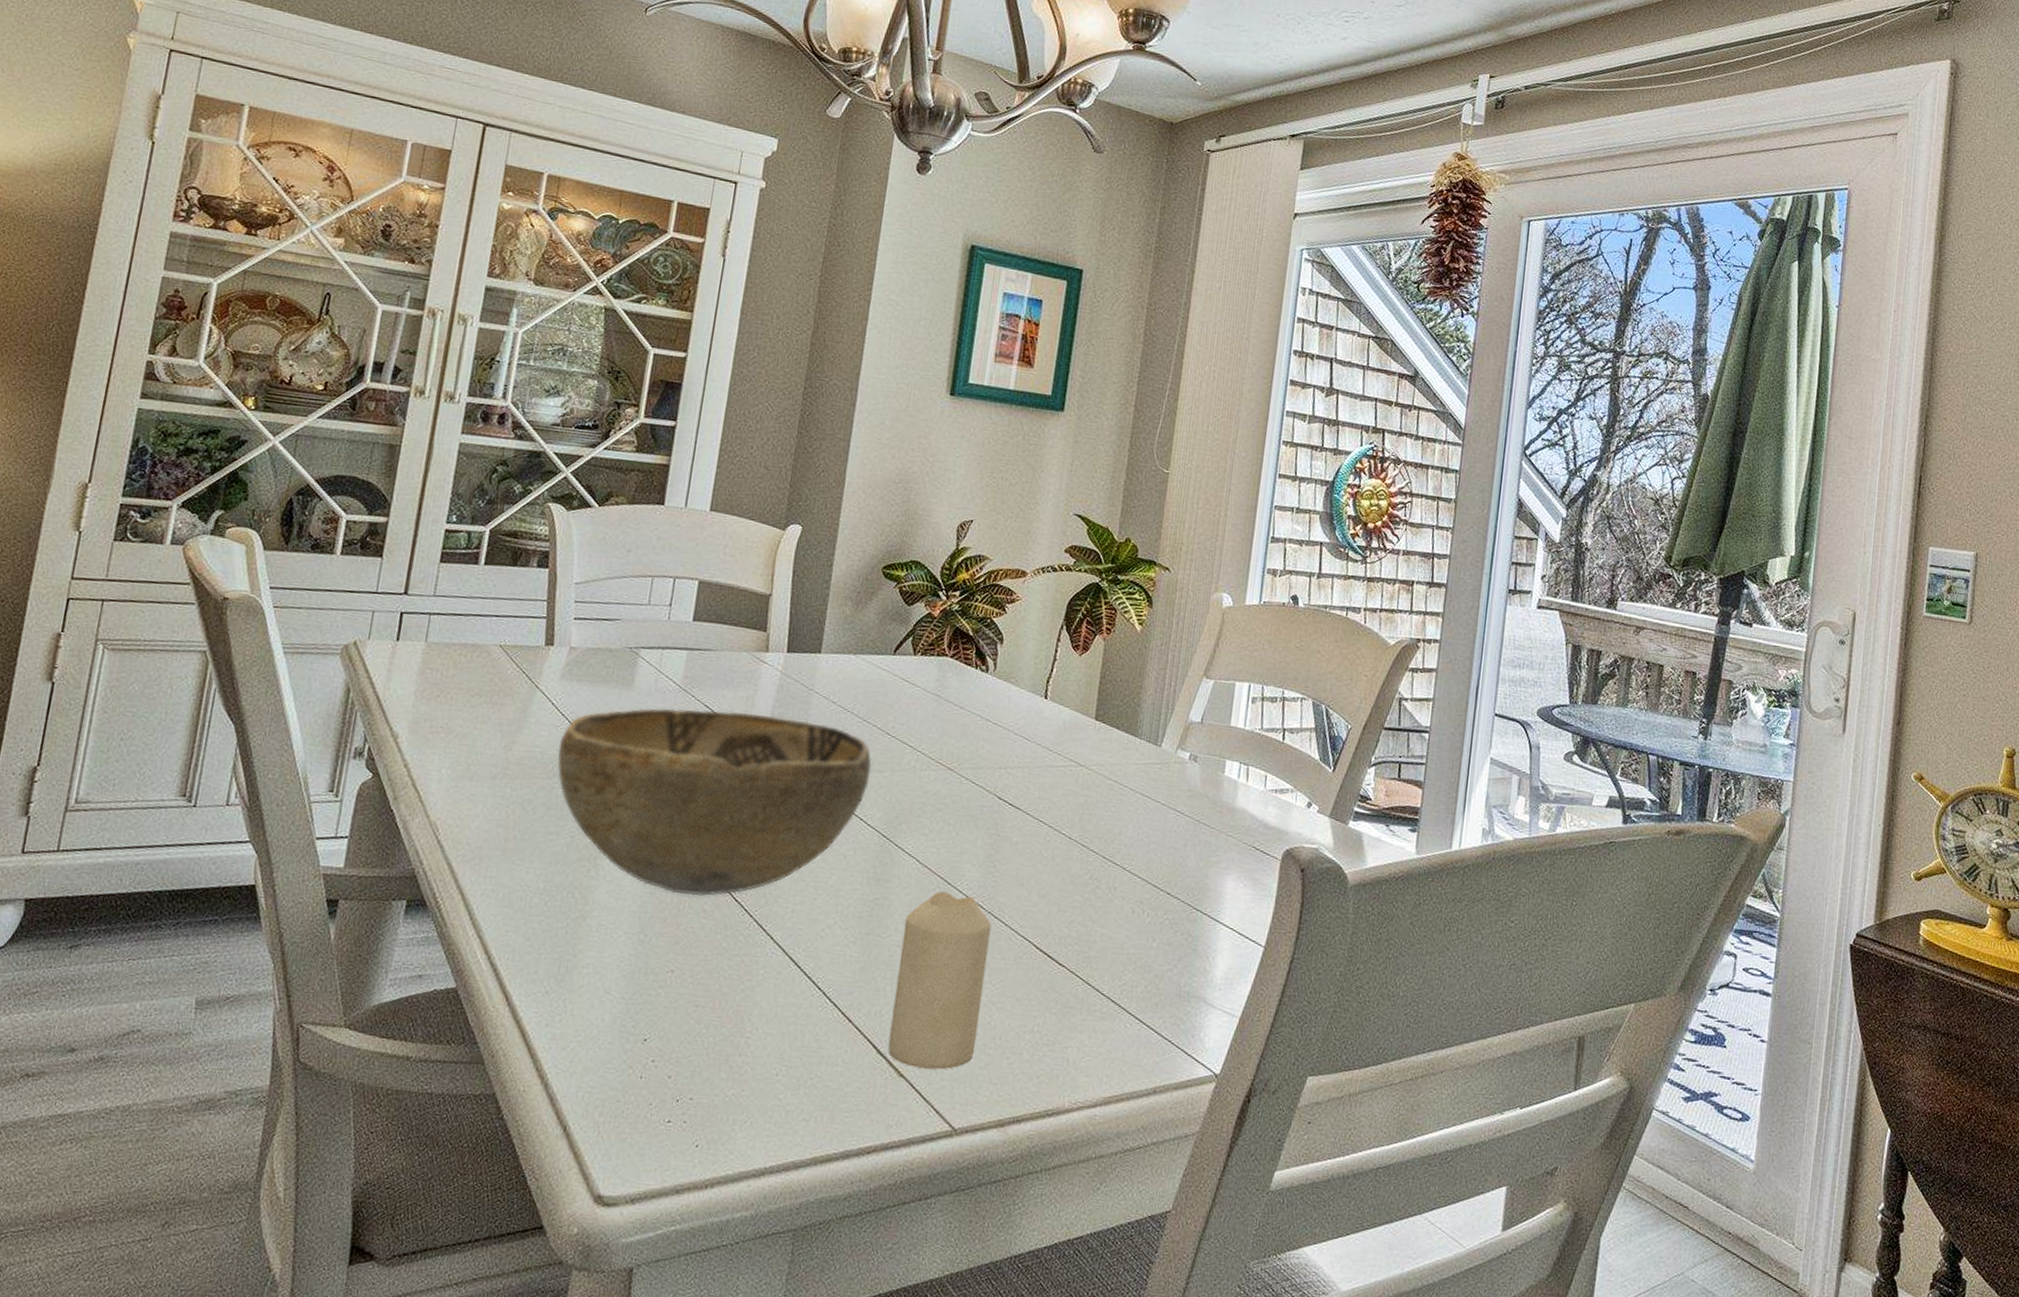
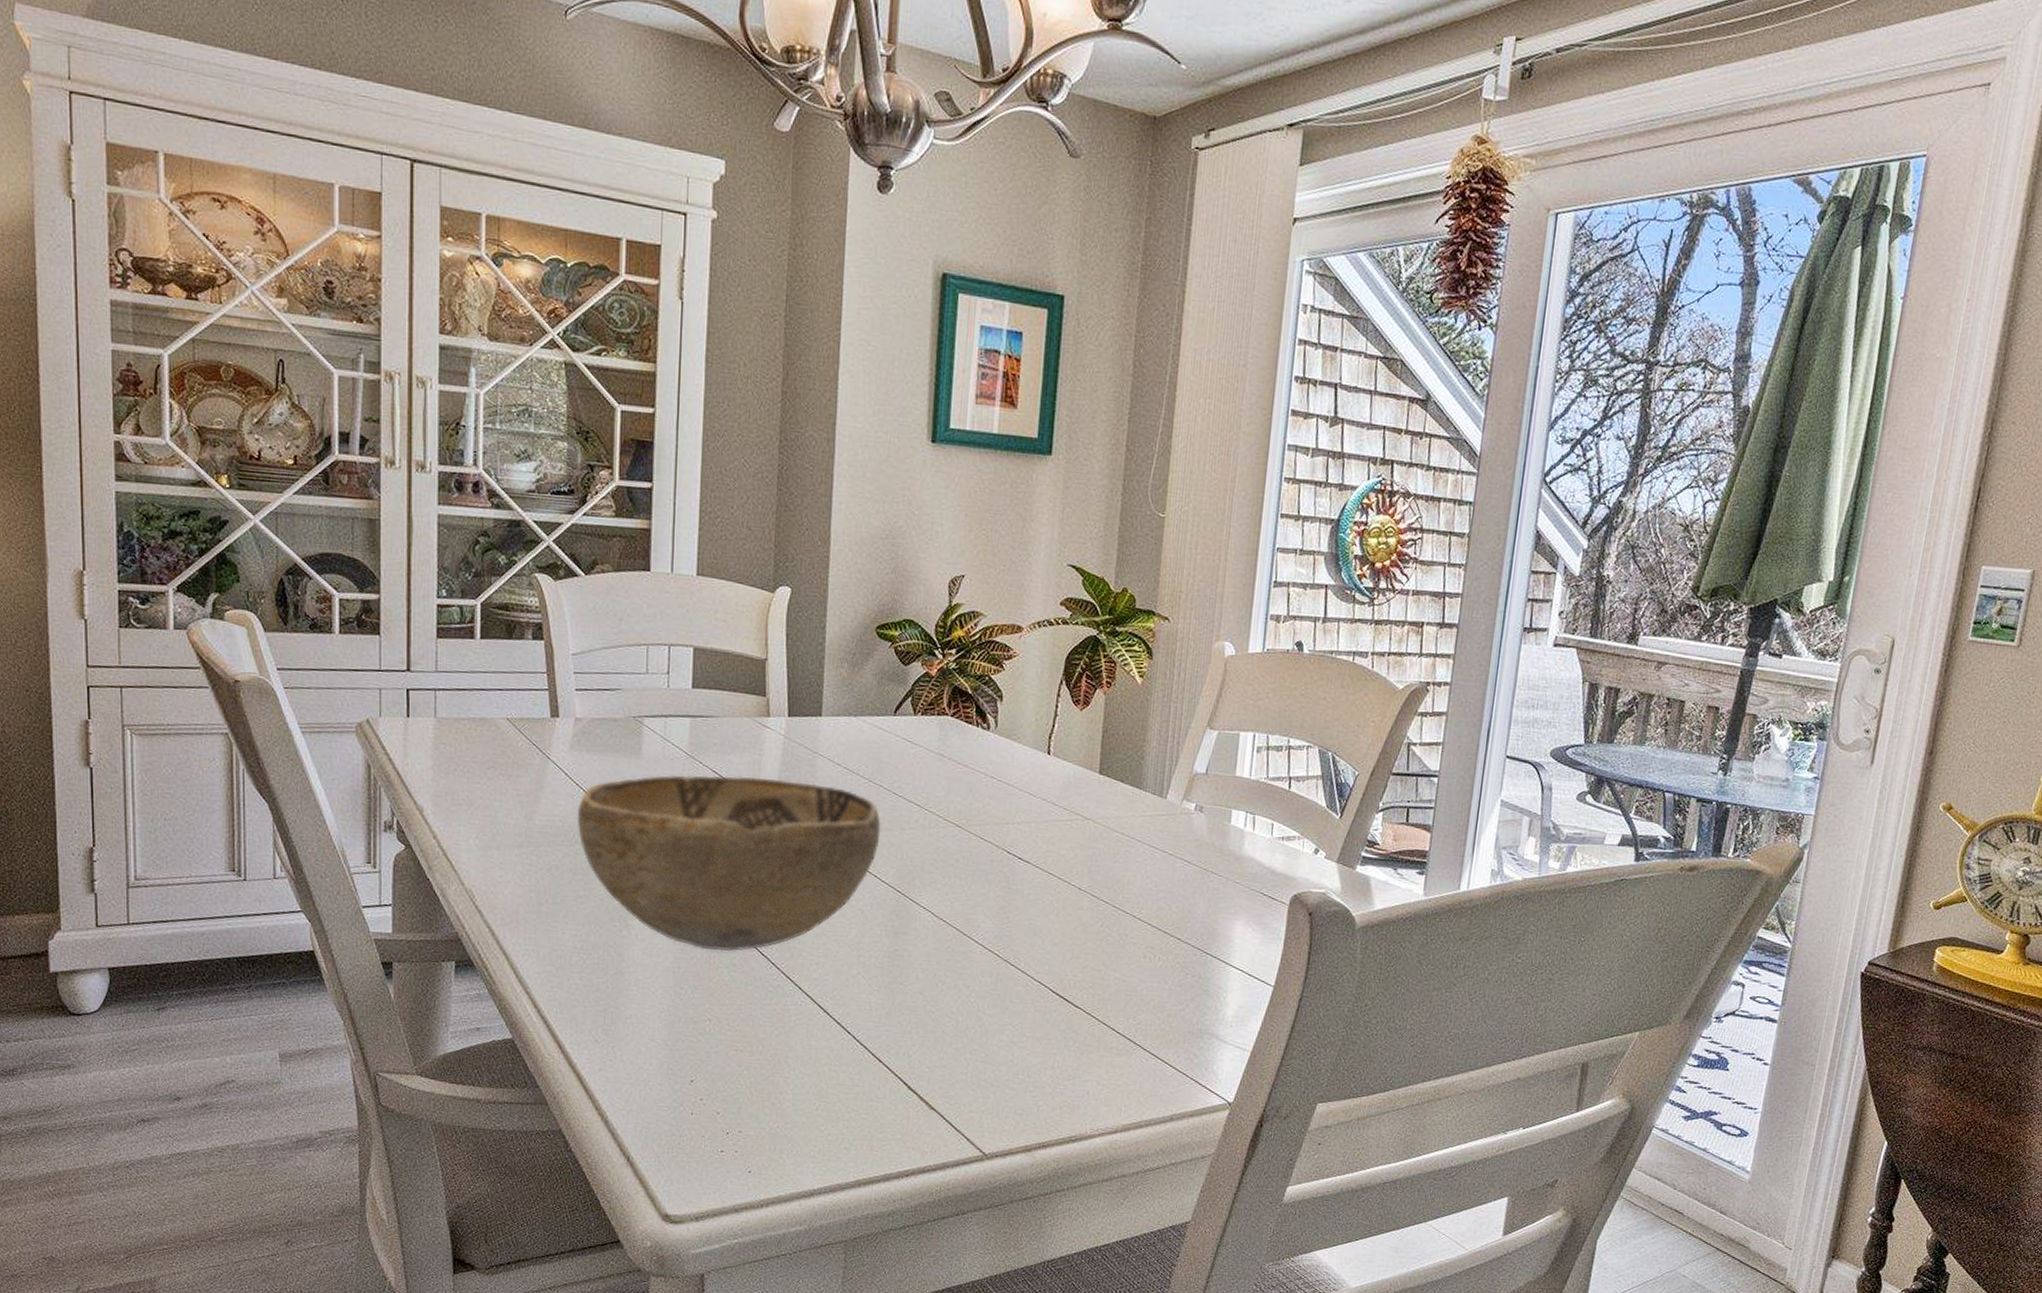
candle: present [888,891,992,1070] -> none [917,942,1008,1103]

